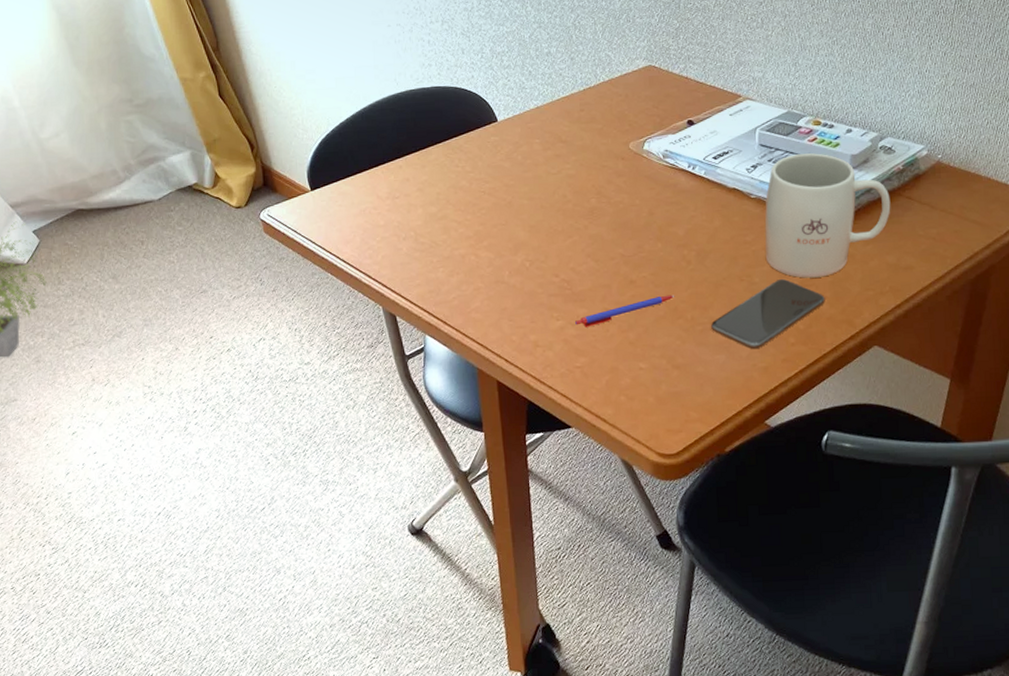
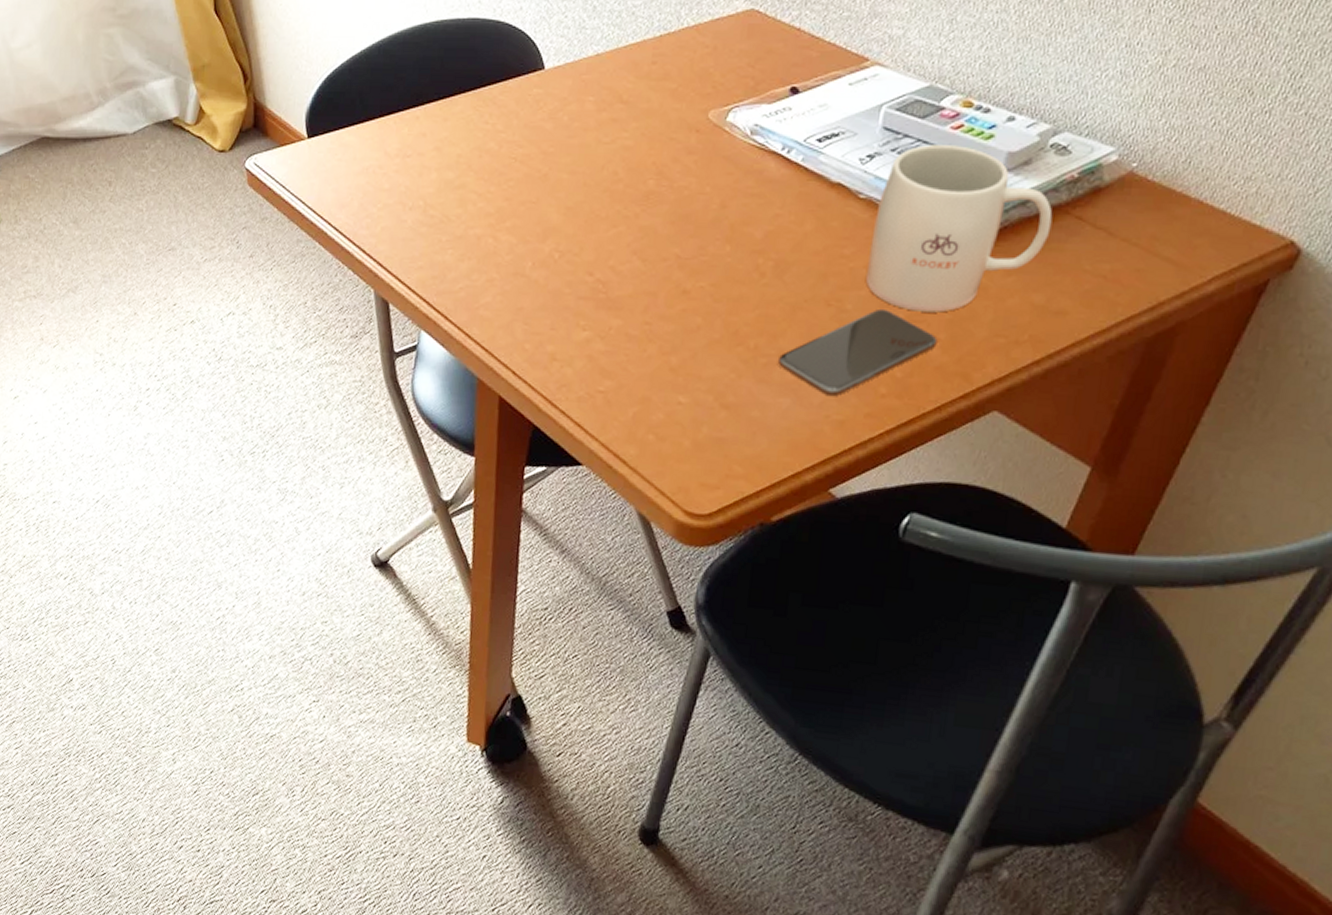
pen: present [575,295,675,327] -> none [605,313,738,344]

